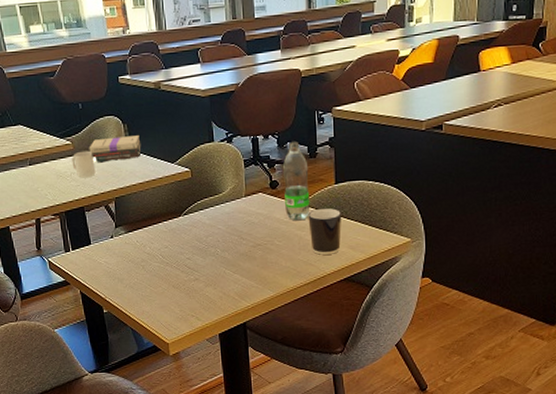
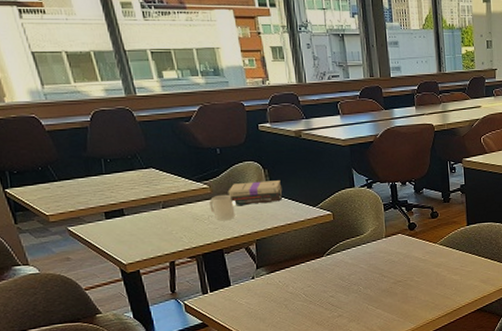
bottle: present [282,142,310,221] -> none [419,188,446,259]
mug: present [308,207,342,255] -> none [443,246,474,289]

